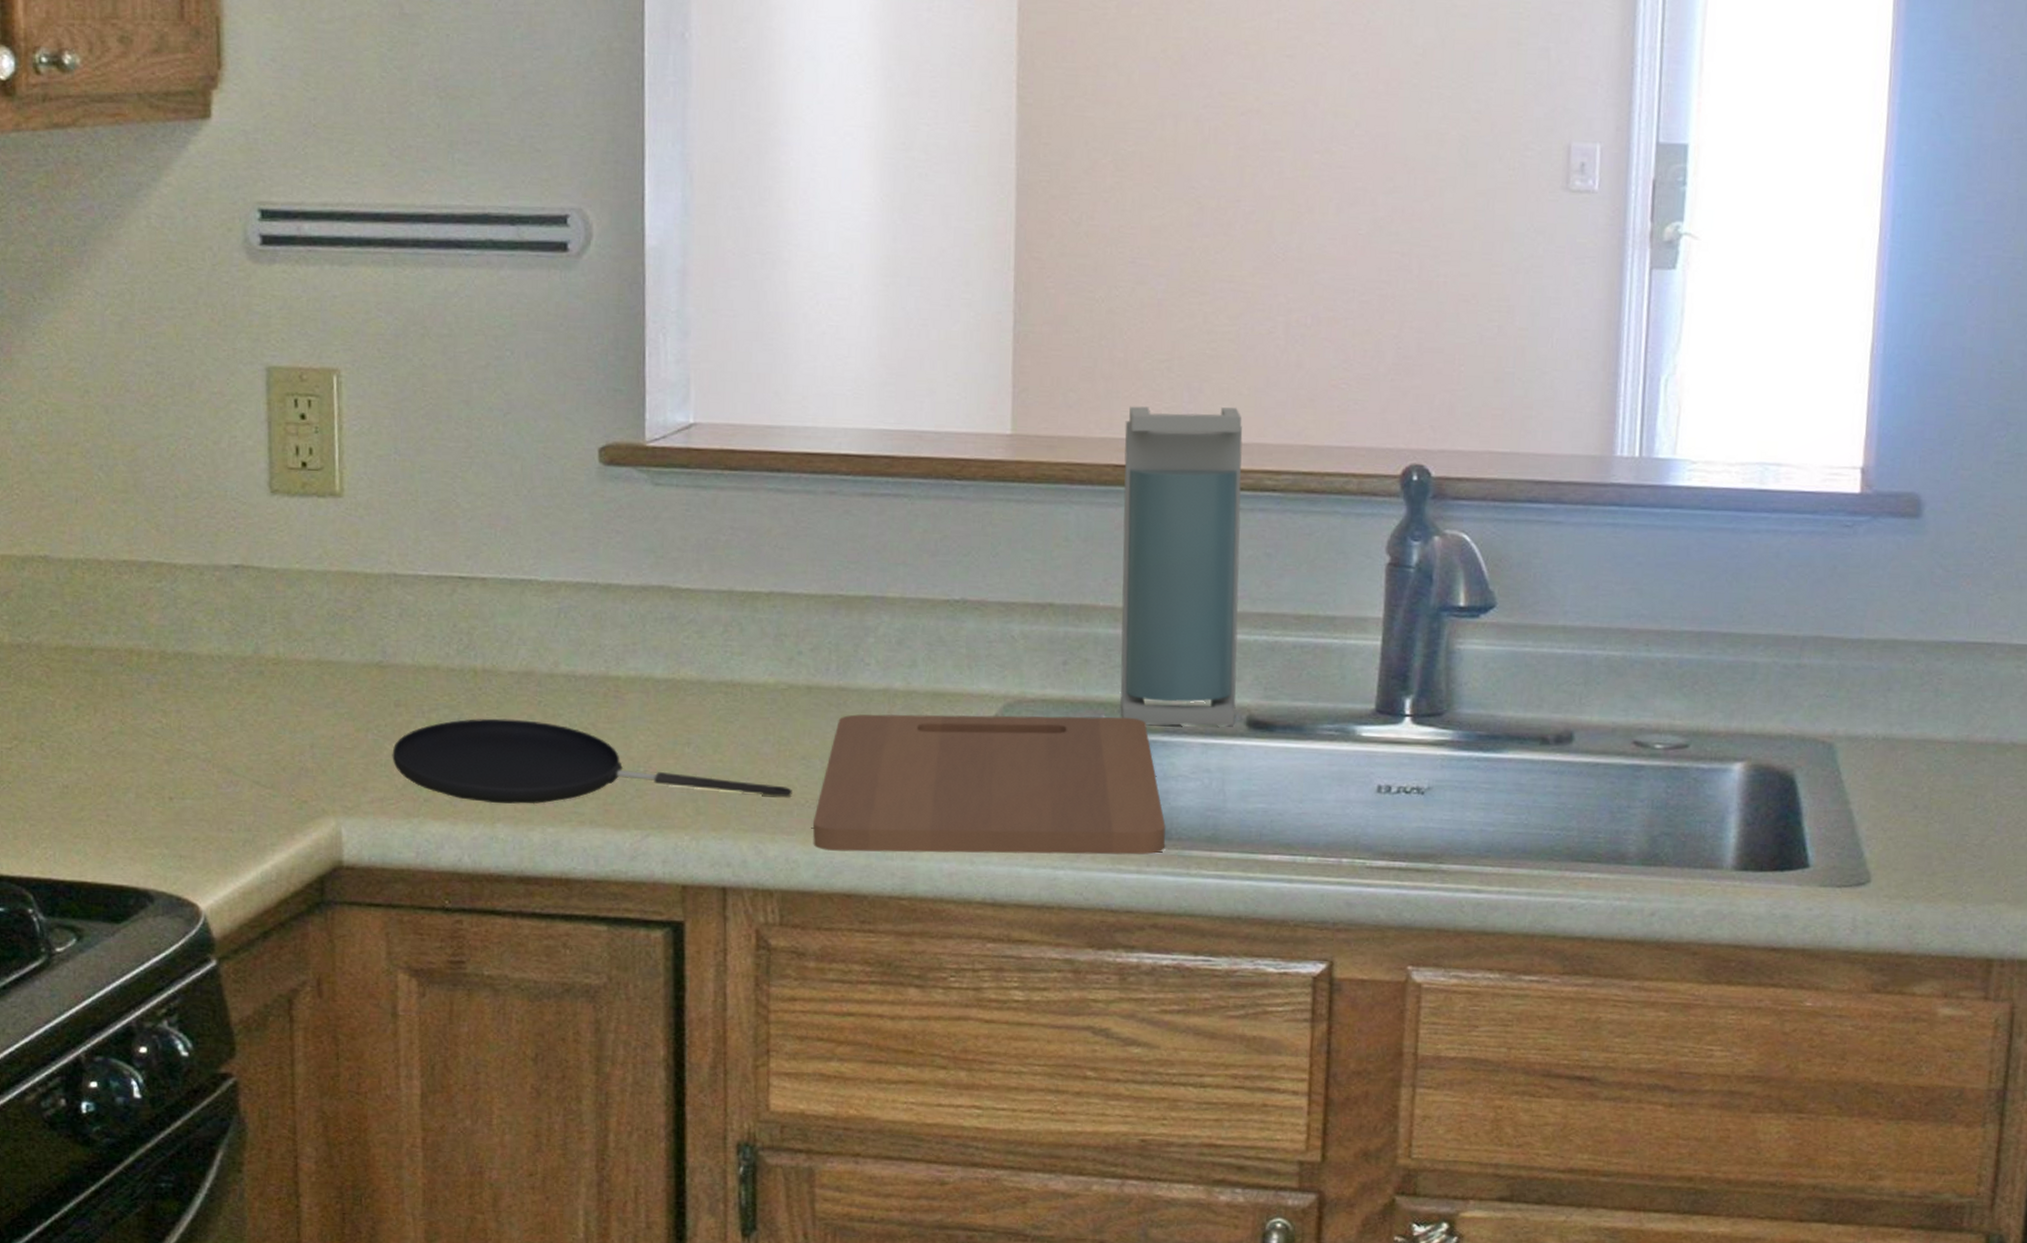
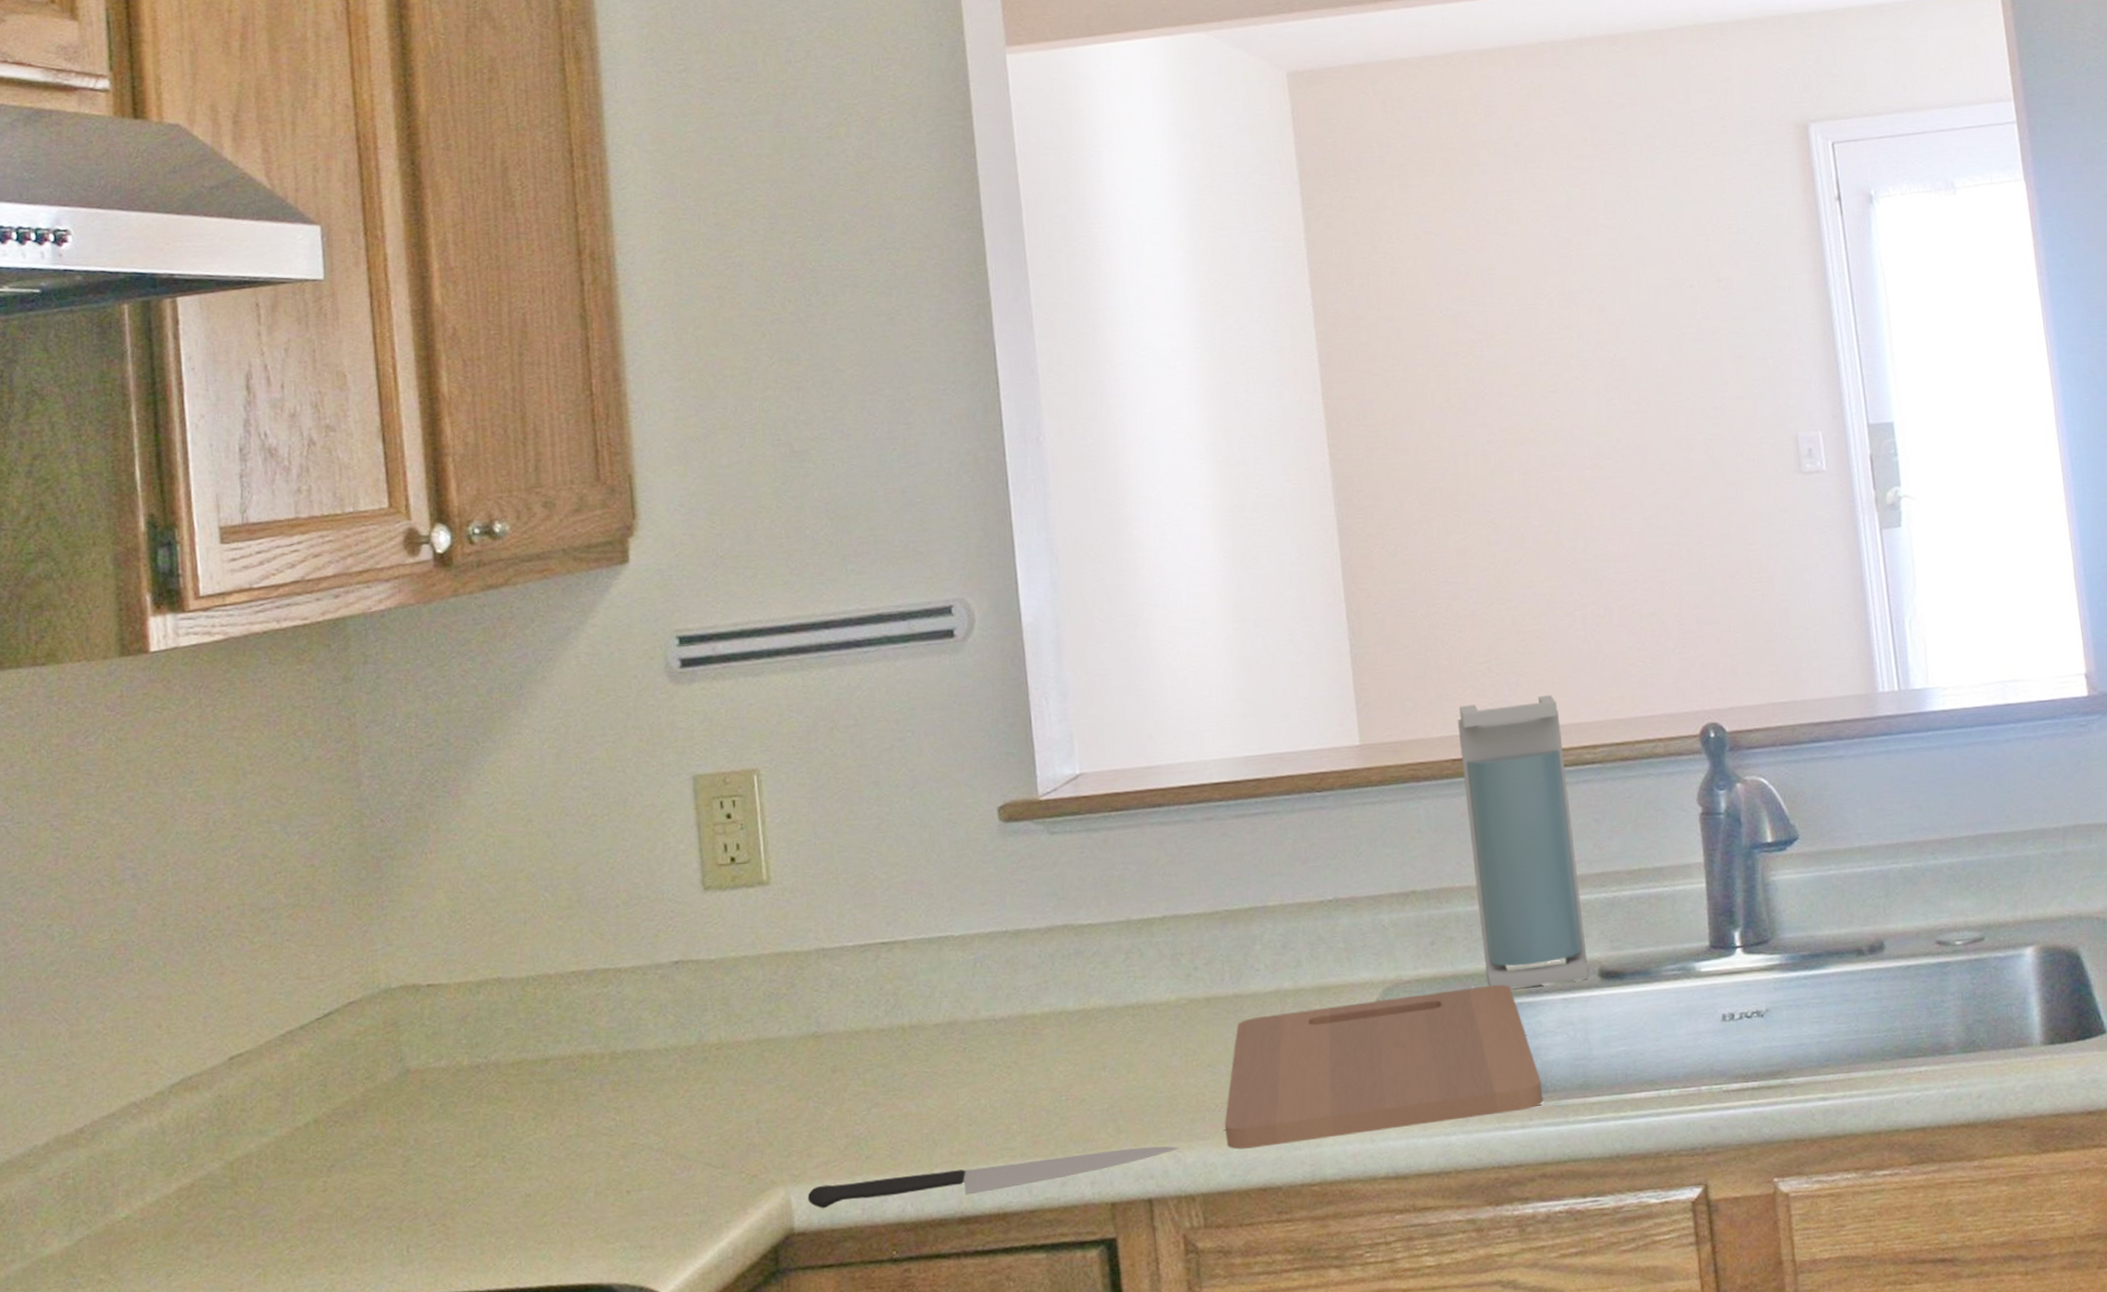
kitchen knife: none [359,821,761,855] -> present [807,1146,1179,1209]
frying pan: present [392,718,792,805] -> none [832,1067,1203,1152]

